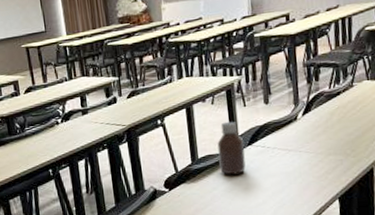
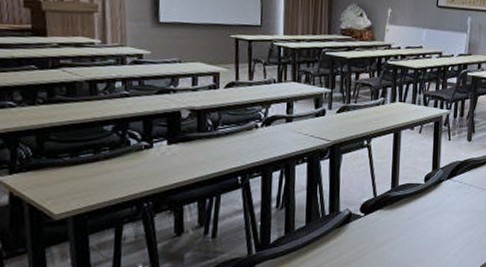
bottle: present [217,121,246,175] -> none [418,152,444,206]

